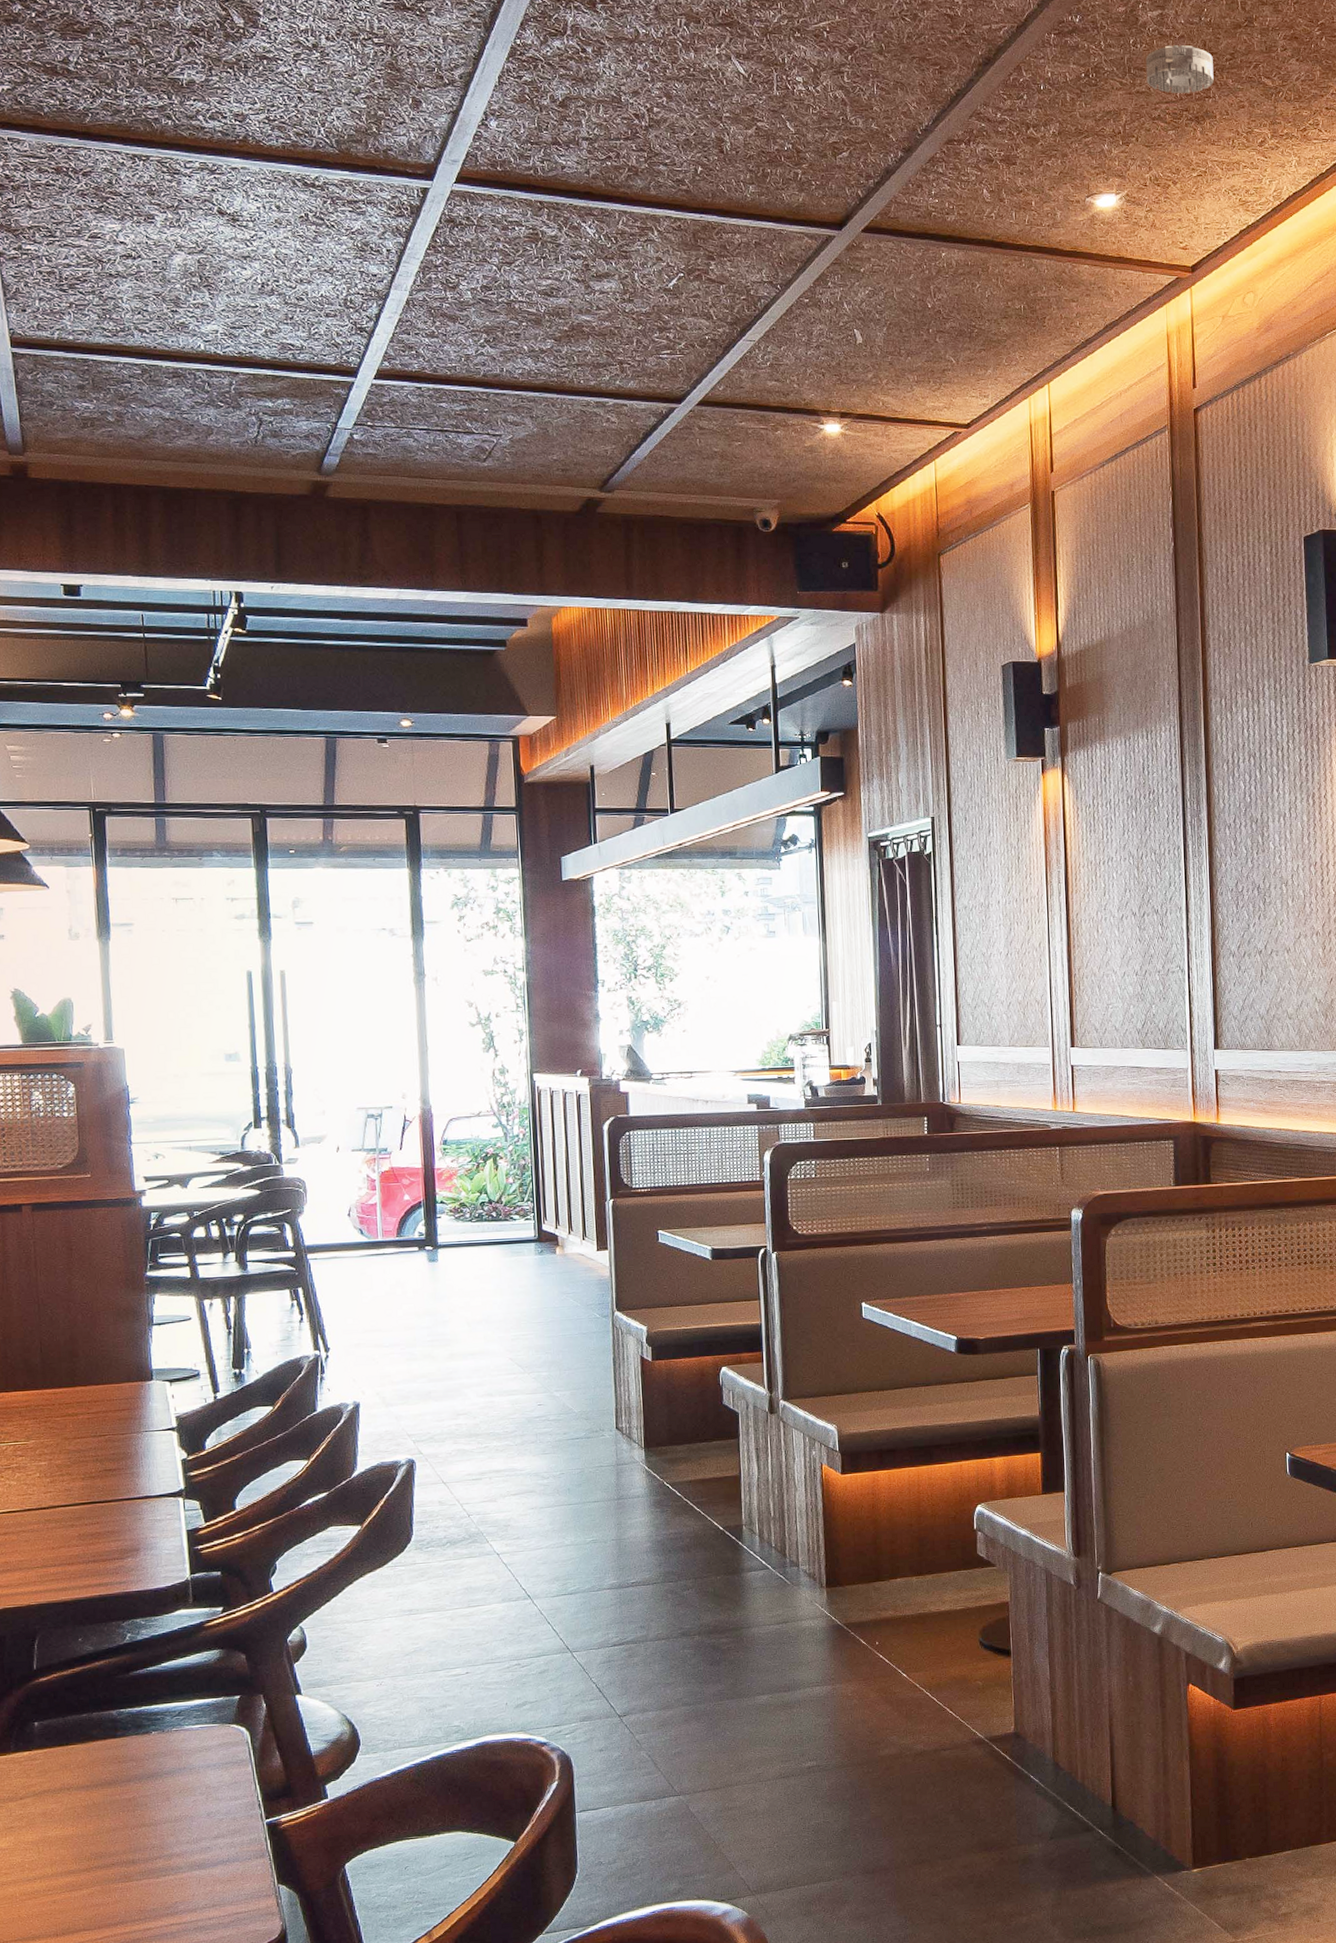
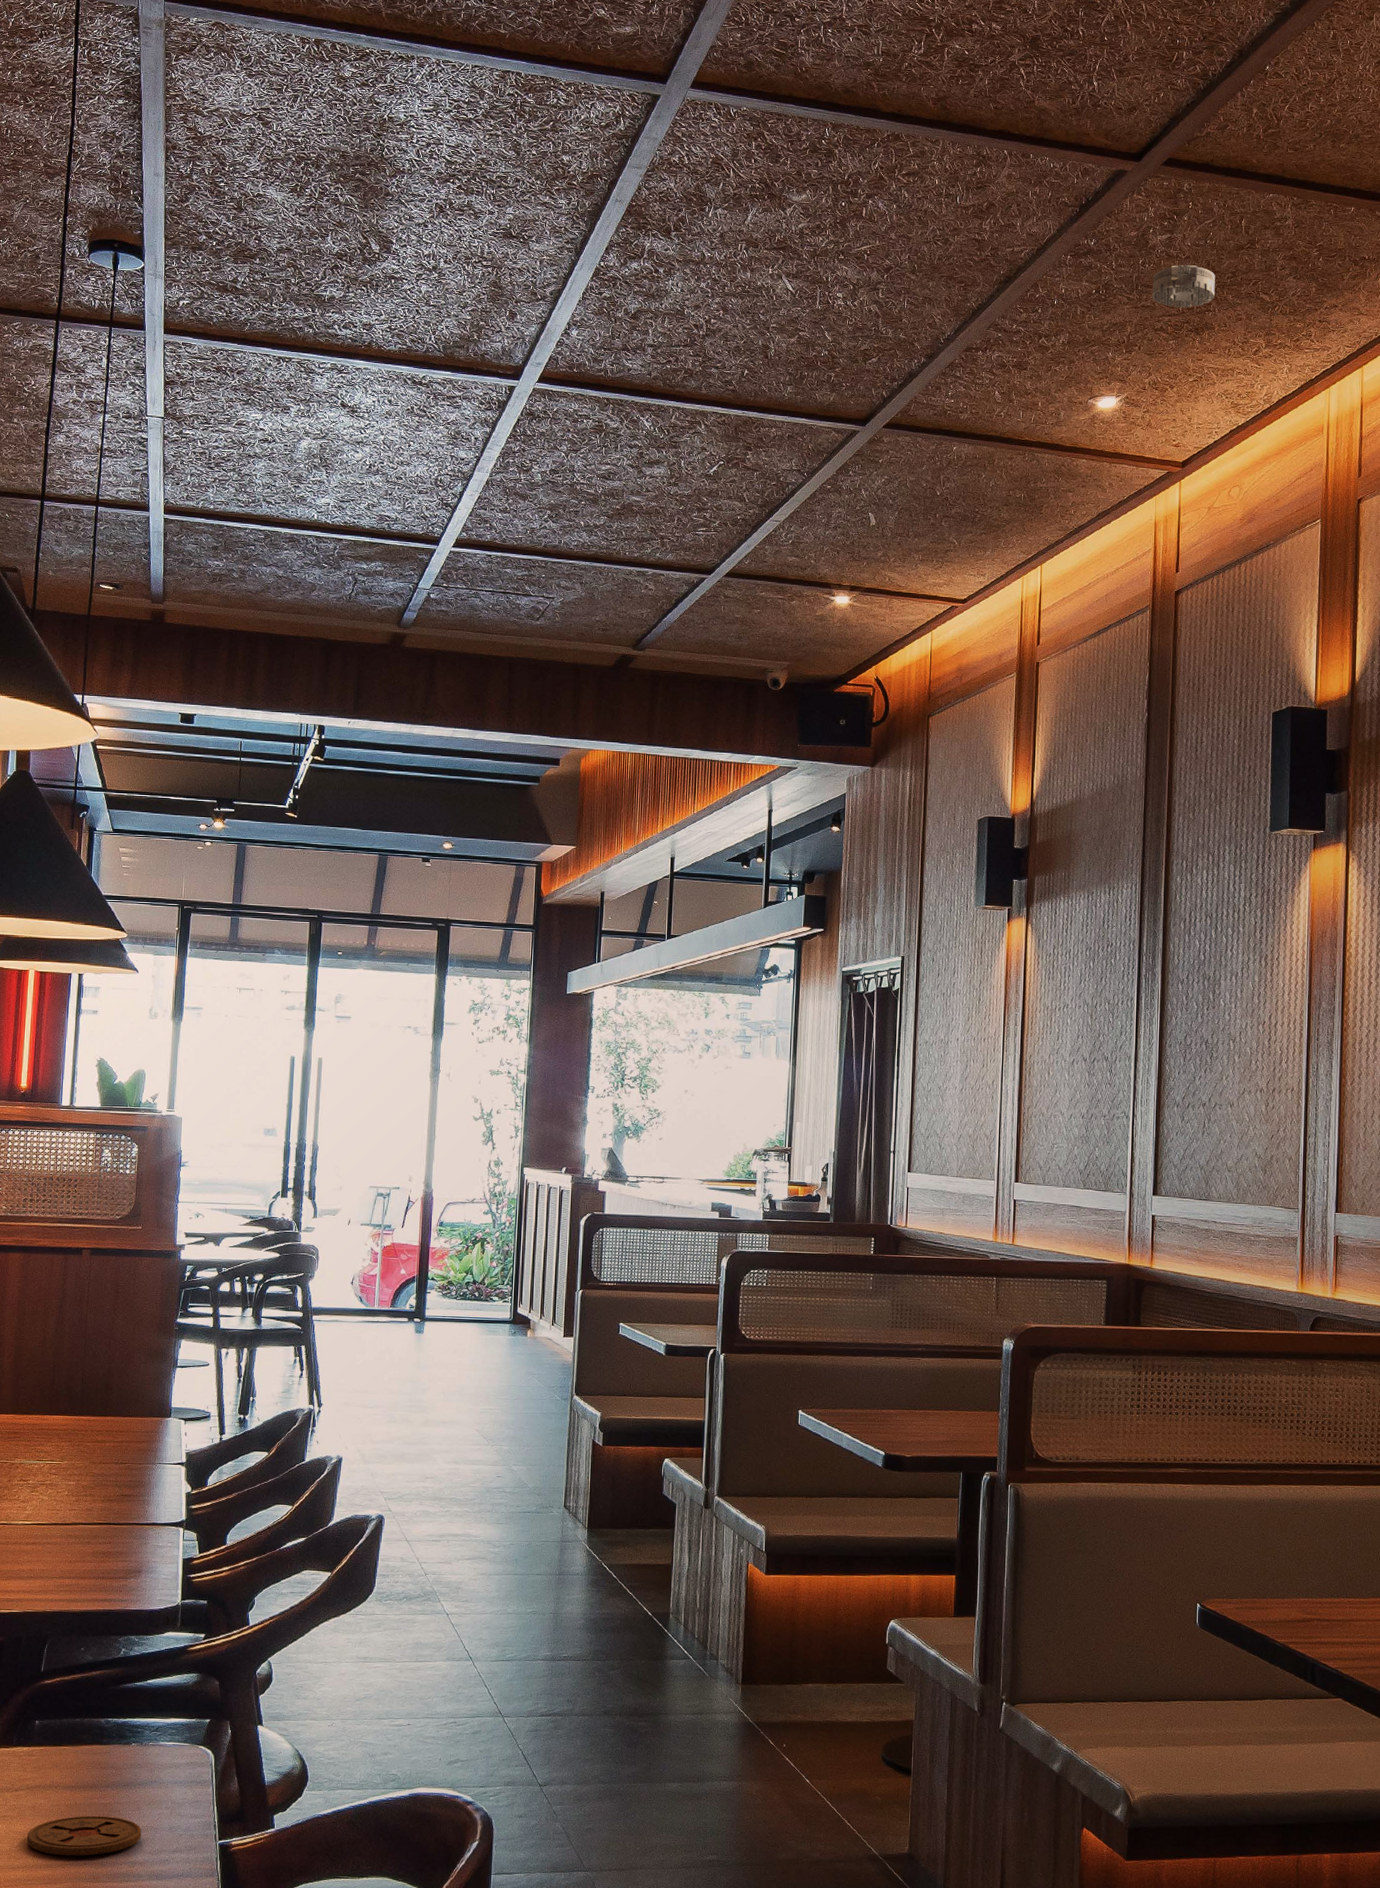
coaster: none [40,1811,176,1860] -> present [26,1815,142,1856]

